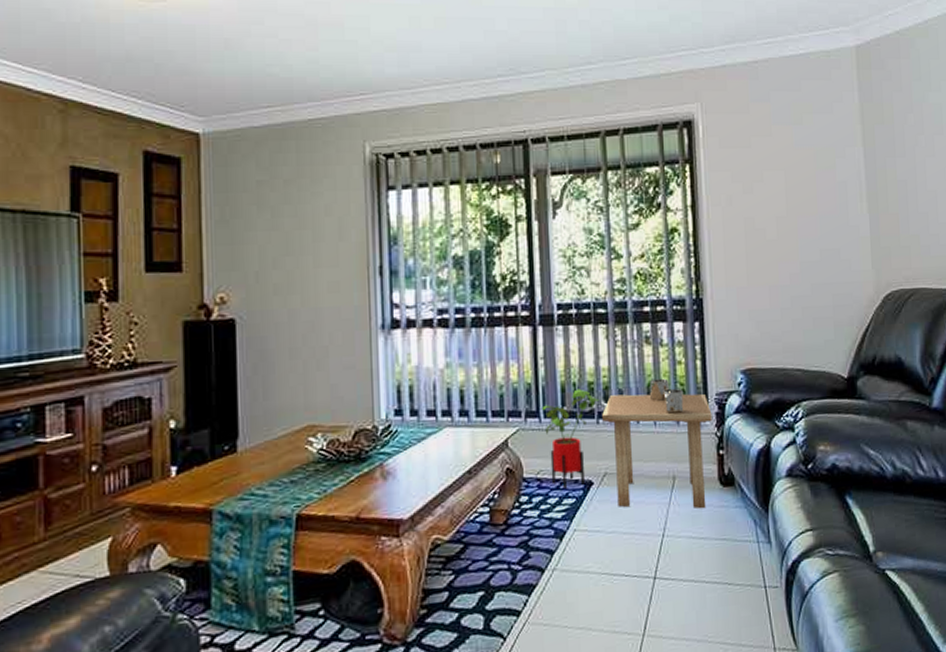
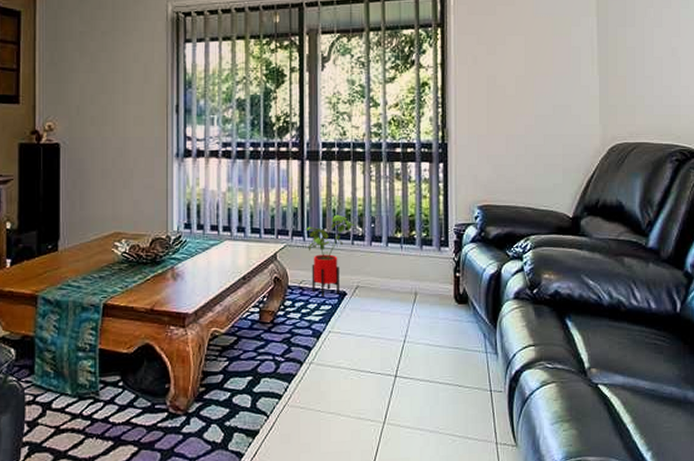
side table: present [602,378,712,509] -> none [357,209,451,321]

